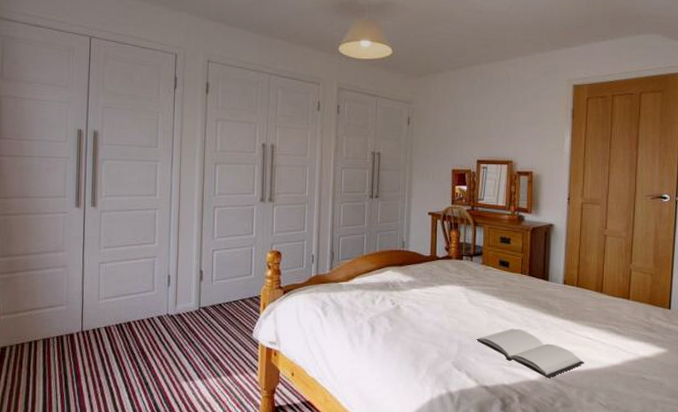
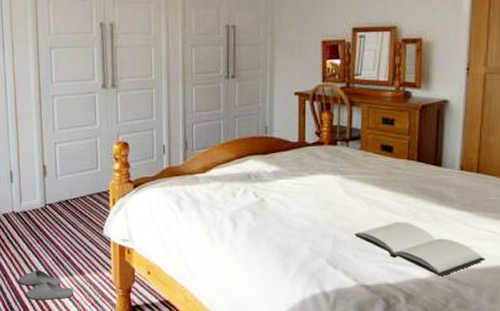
slippers: none [167,371,220,401] -> present [18,270,73,300]

